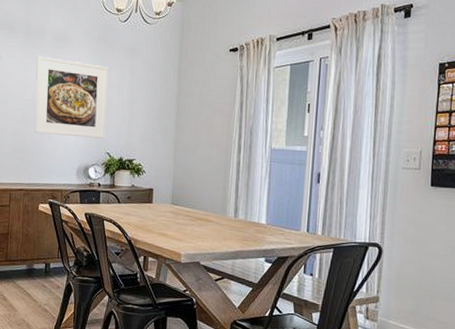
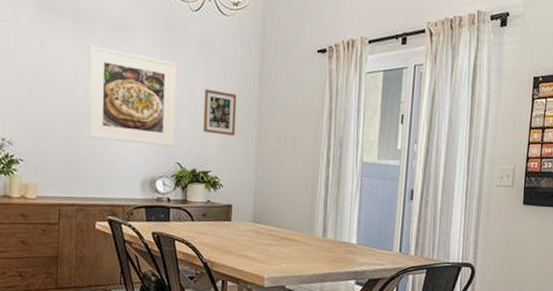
picture frame: none [129,88,158,128] -> present [203,89,237,136]

